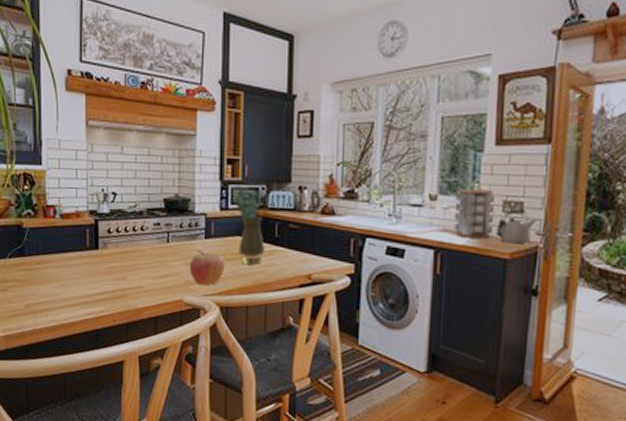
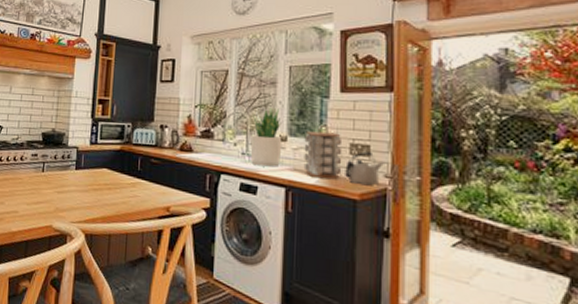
fruit: present [189,249,225,285] -> none [59,179,92,213]
vase: present [233,186,265,266] -> none [102,124,128,196]
planter: none [397,164,432,229] -> present [250,108,282,167]

